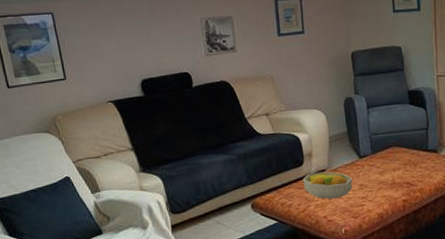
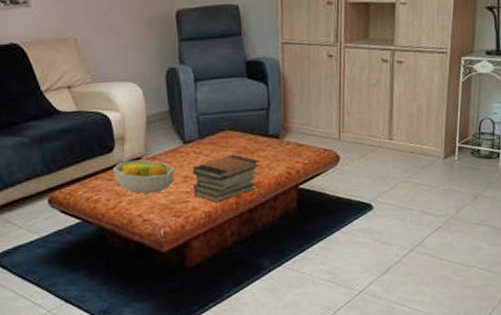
book stack: none [367,166,421,206] -> present [192,154,259,203]

